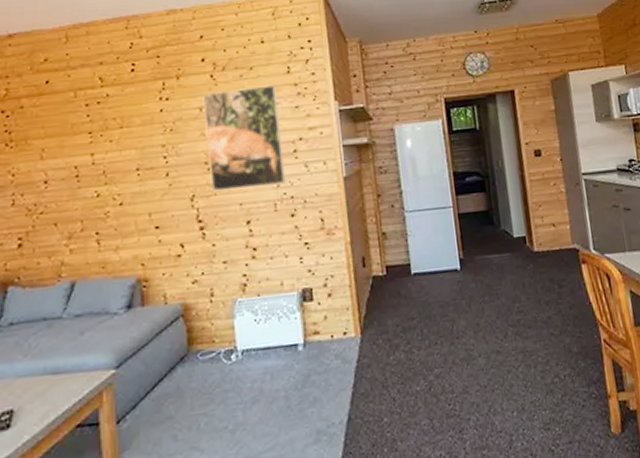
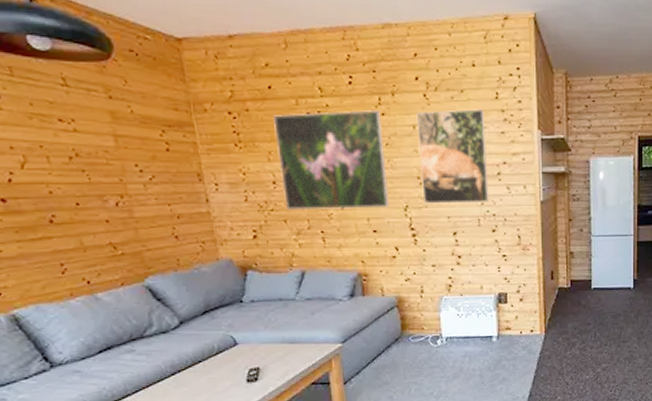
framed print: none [50,96,175,211] -> present [273,110,390,209]

